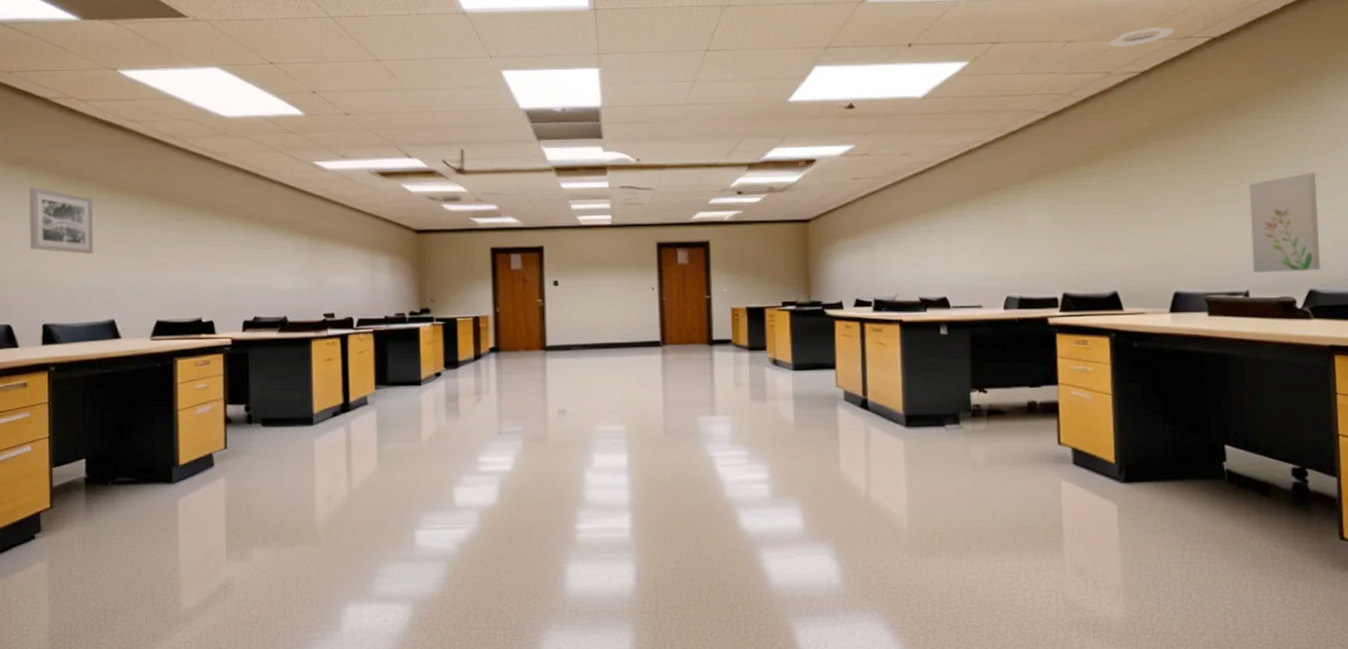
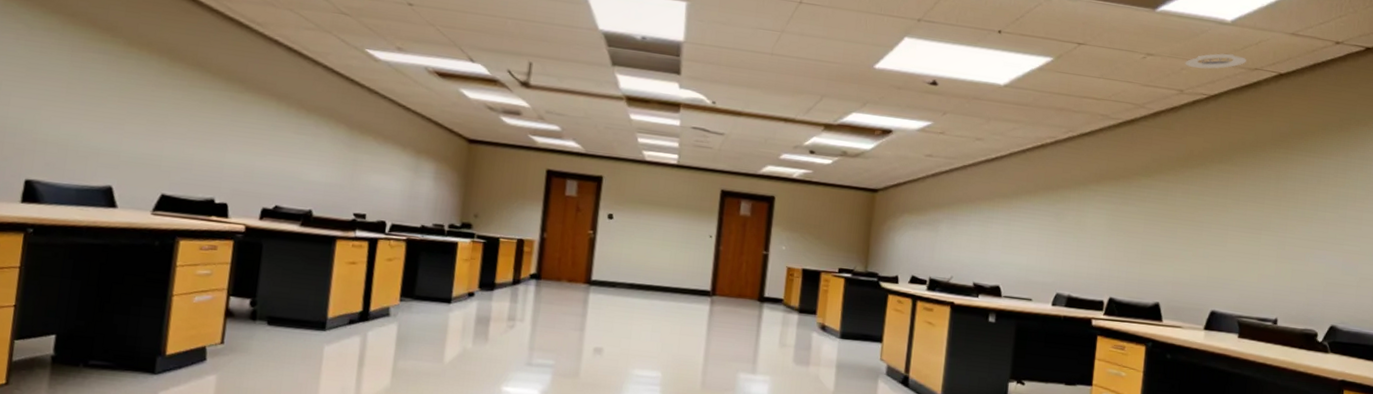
wall art: present [29,188,94,255] -> none [21,26,105,111]
wall art: present [1248,171,1320,273] -> none [1283,214,1352,309]

